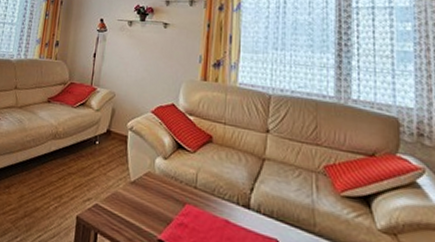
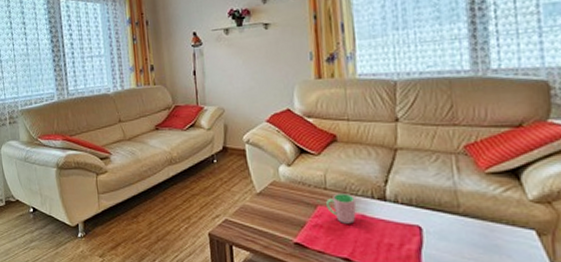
cup: none [194,194,221,228] -> present [326,194,356,224]

